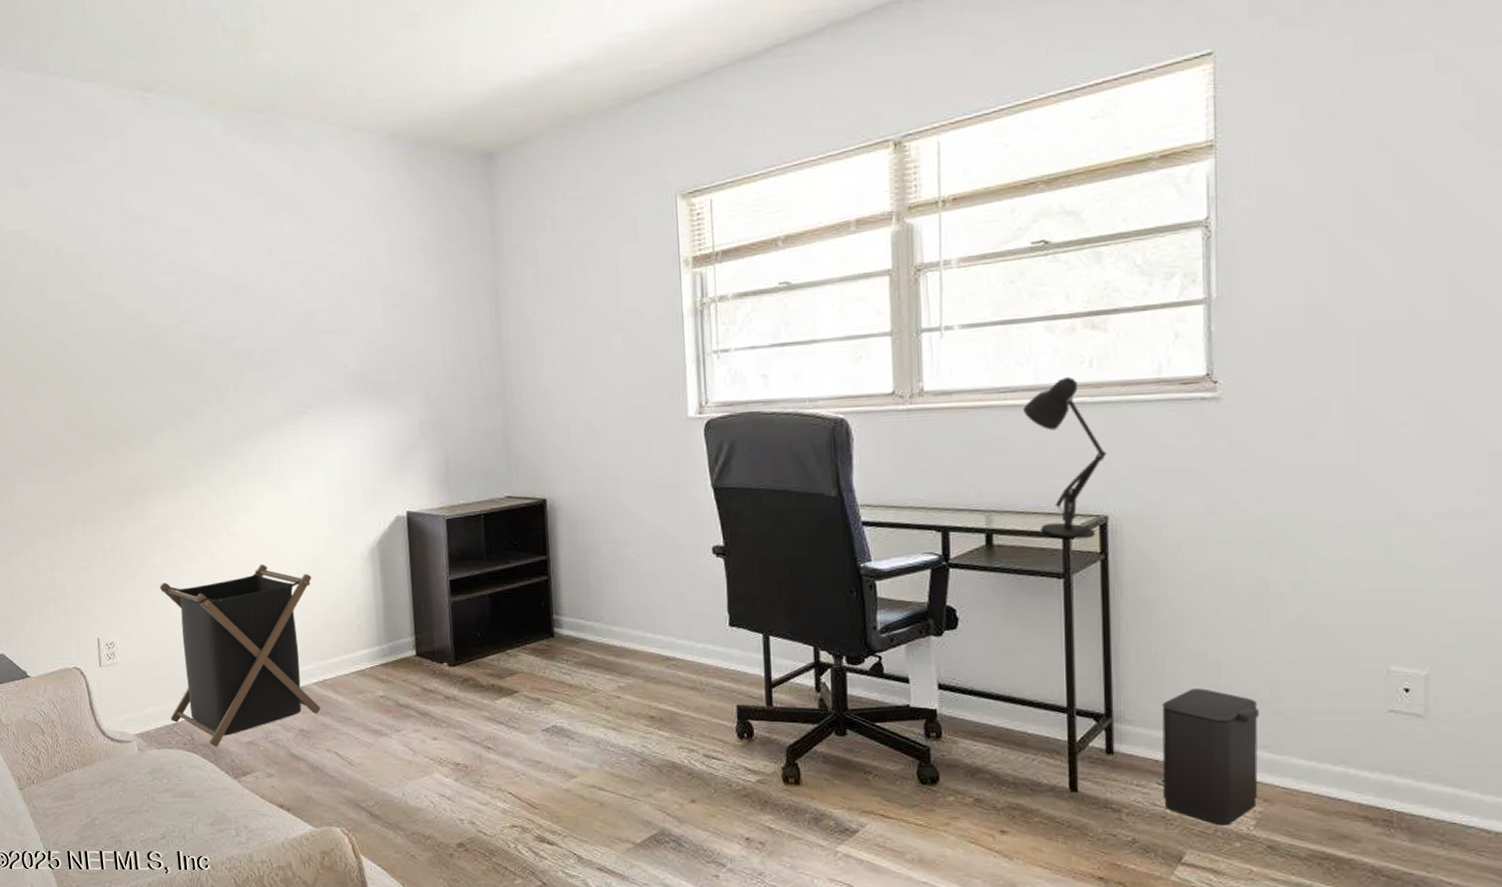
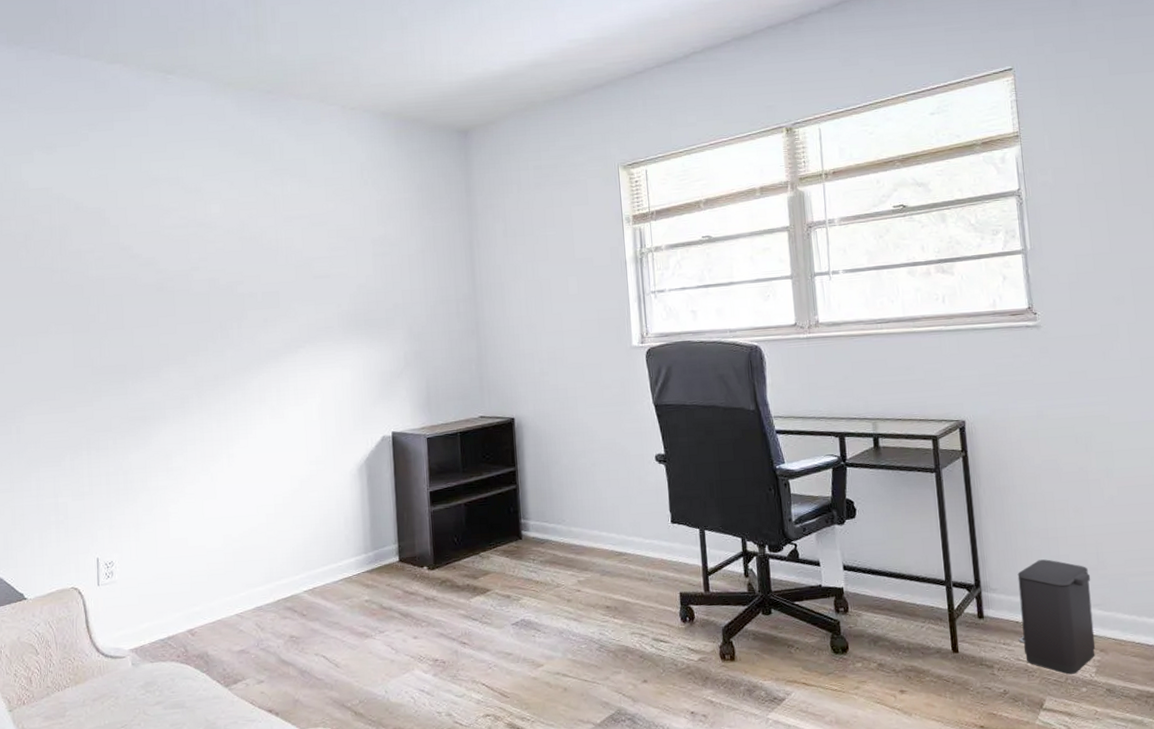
laundry basket: present [159,564,320,746] -> none [160,483,310,657]
desk lamp: present [1023,376,1107,540] -> none [896,310,961,441]

